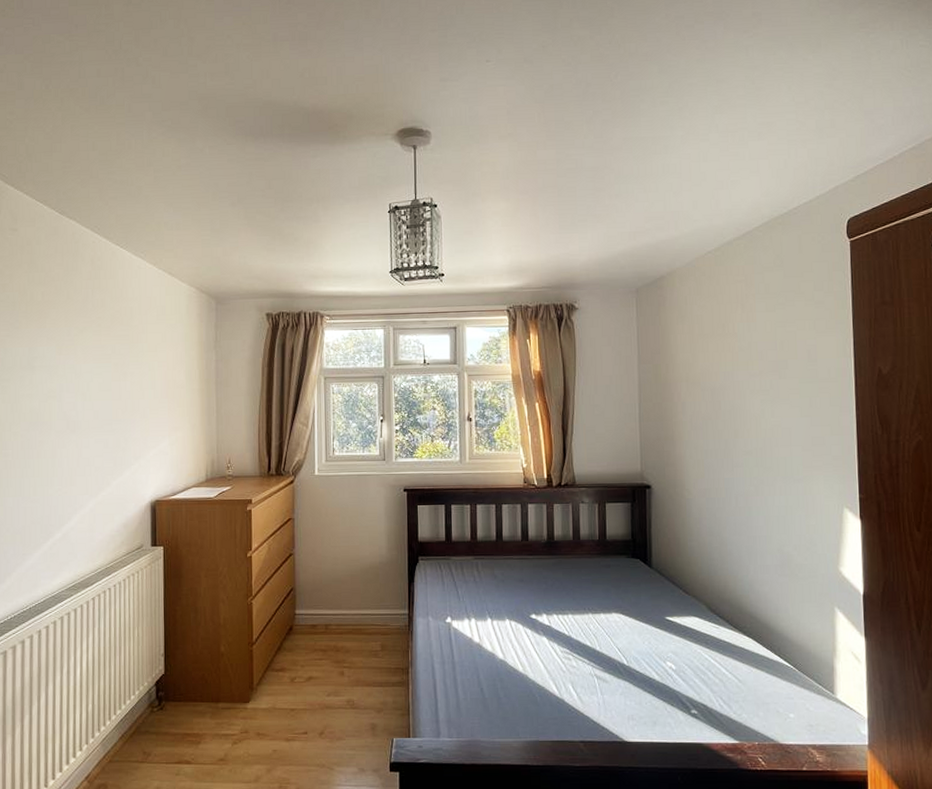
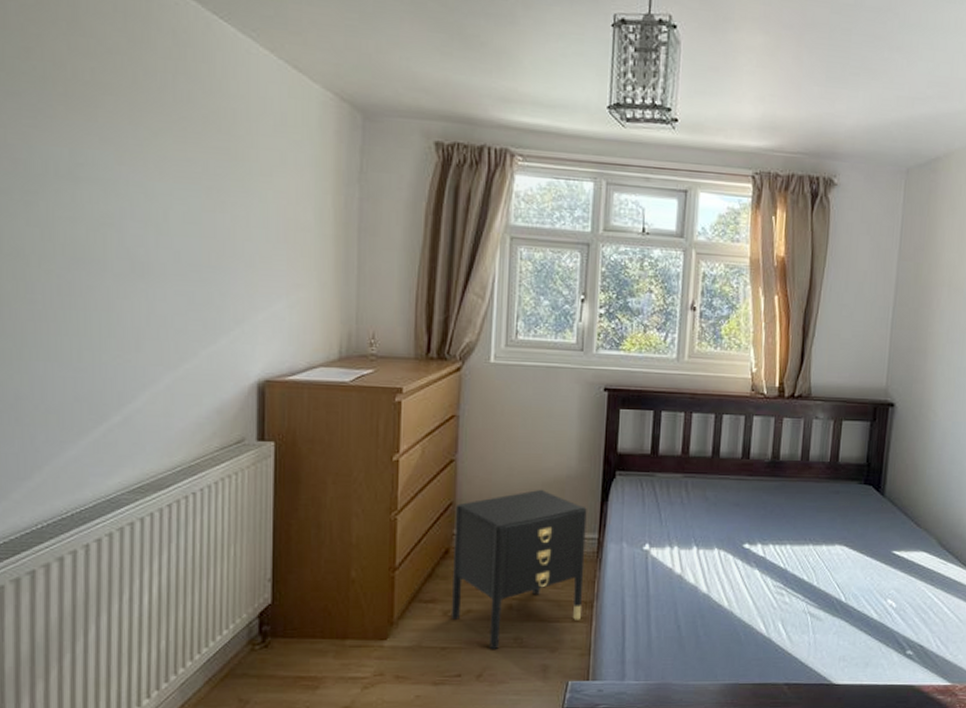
nightstand: none [295,574,400,710] -> present [450,489,587,649]

